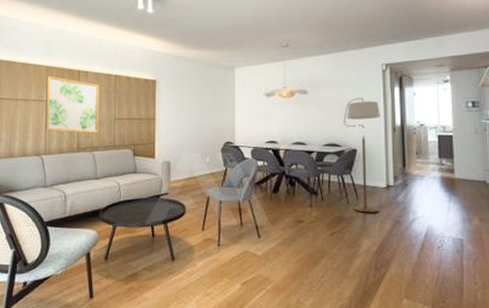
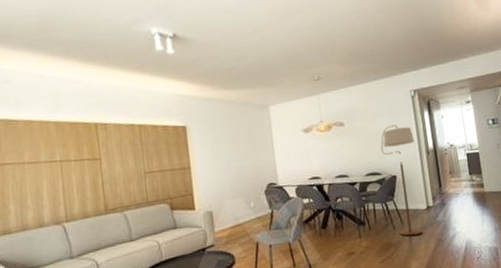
wall art: present [45,75,100,133] -> none [57,131,127,195]

